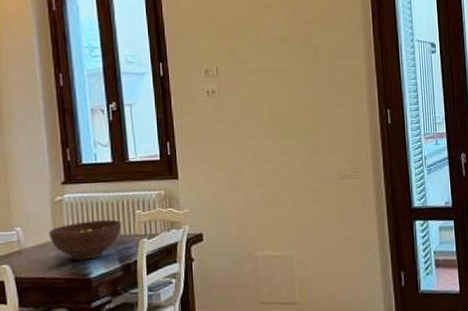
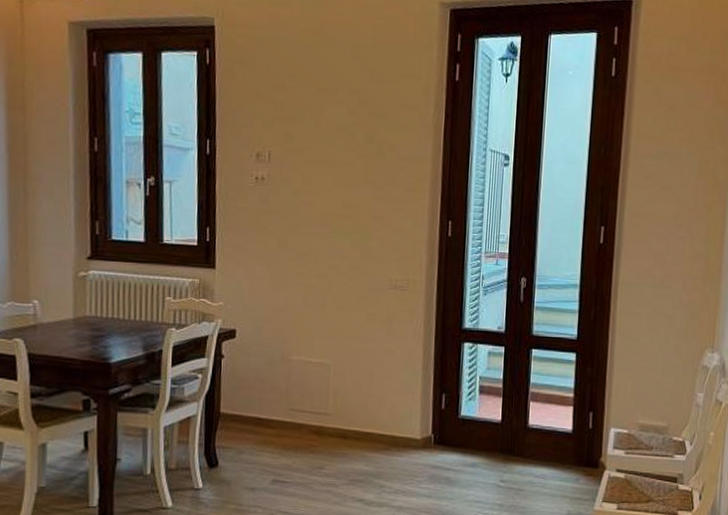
fruit bowl: present [48,219,121,261] -> none [68,302,149,344]

